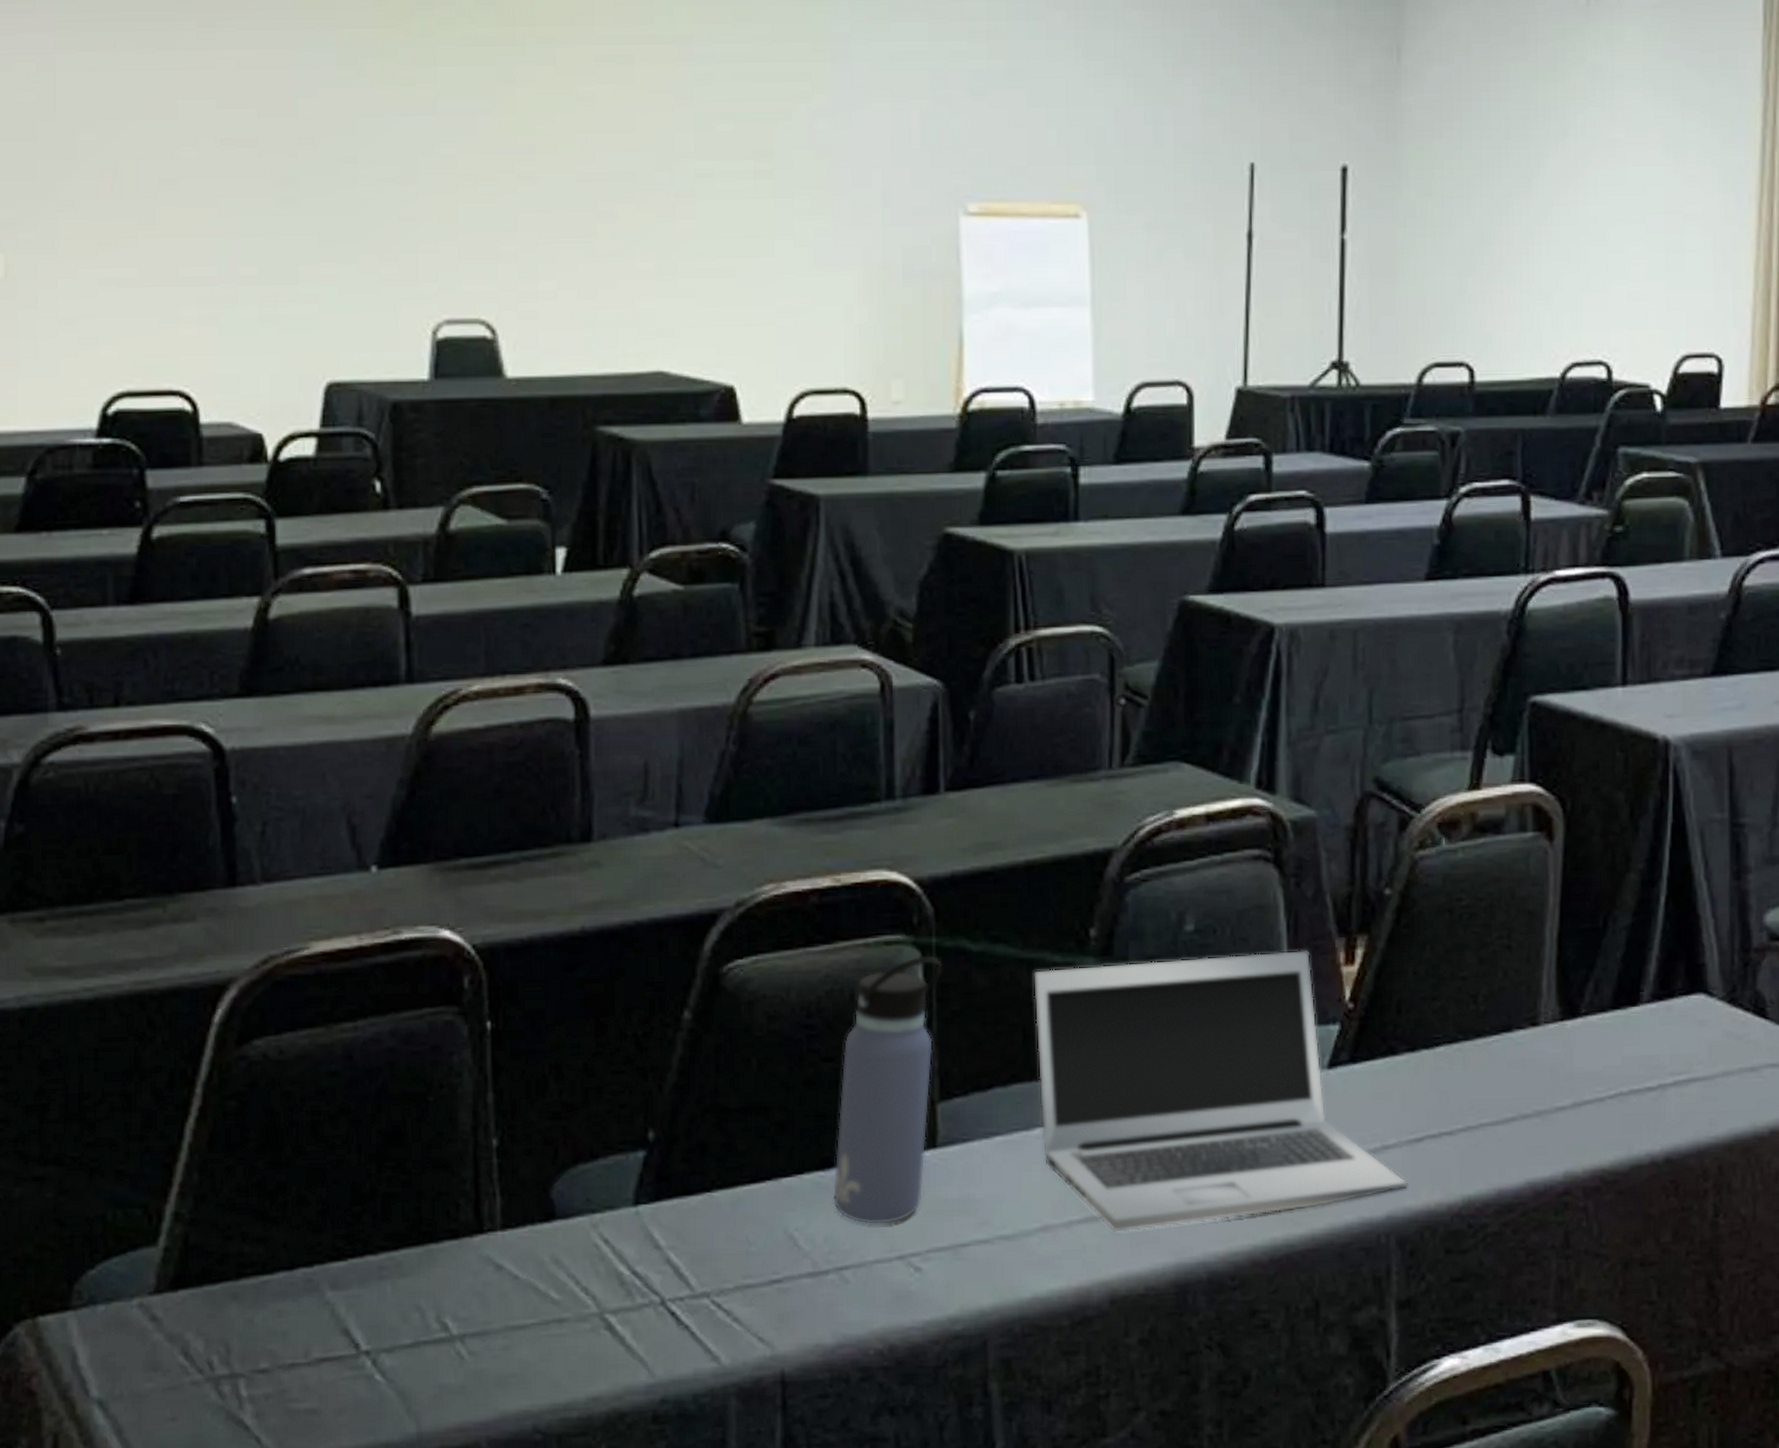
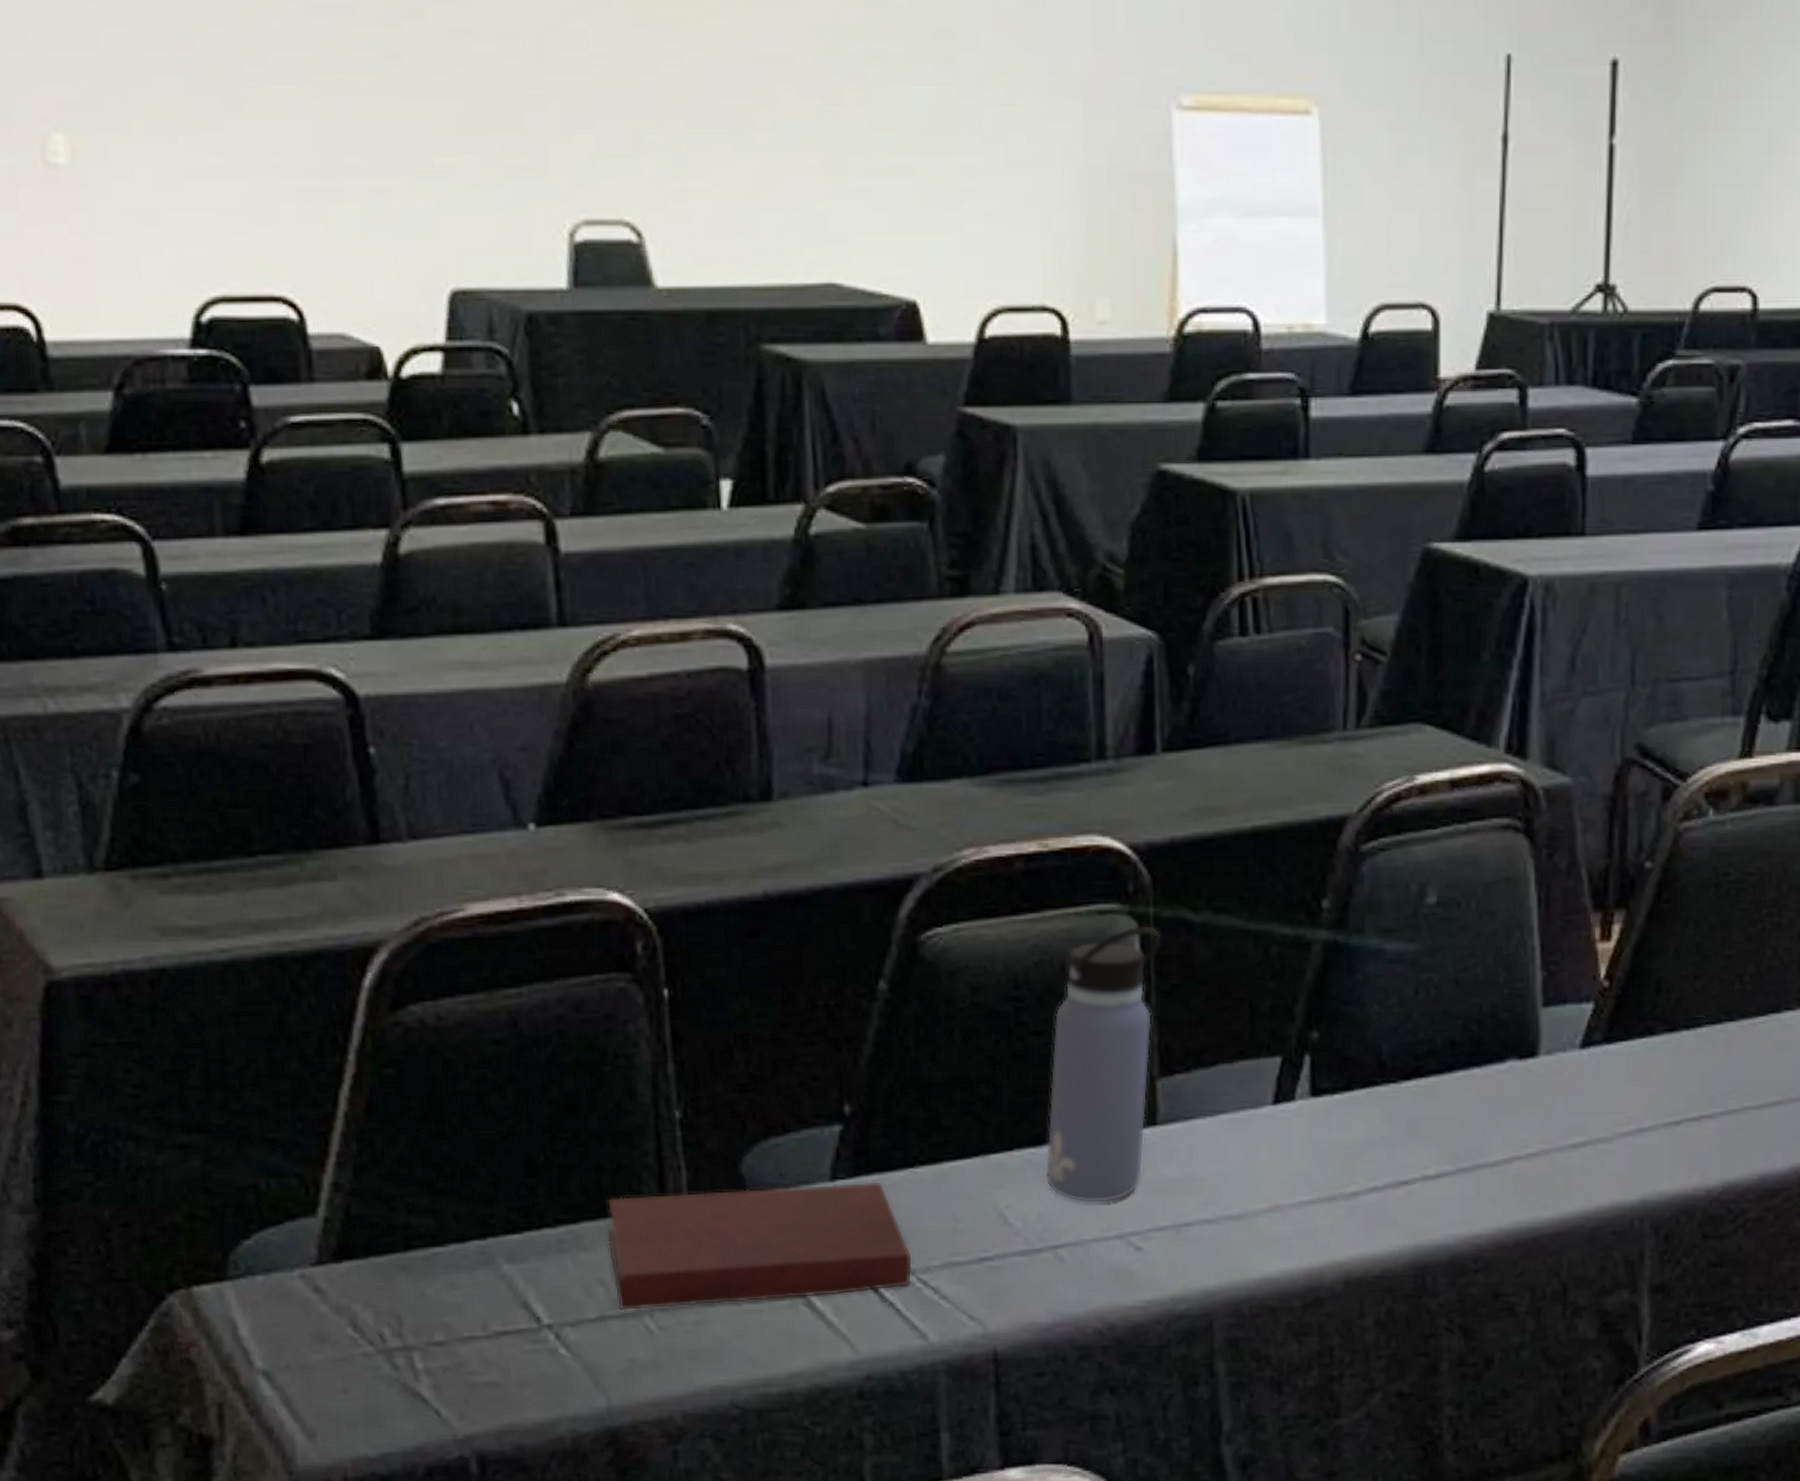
notebook: none [424,1206,708,1337] -> present [606,1182,913,1311]
laptop: present [1032,949,1408,1233] -> none [1260,924,1664,1214]

